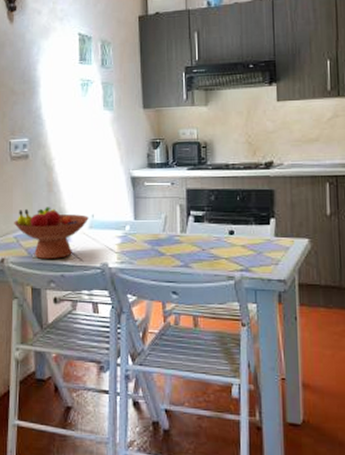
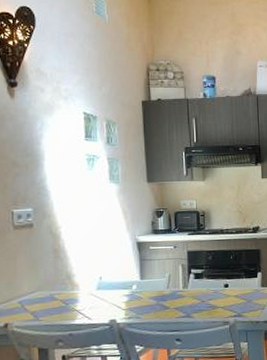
fruit bowl: present [14,207,89,259] -> none [18,272,97,321]

